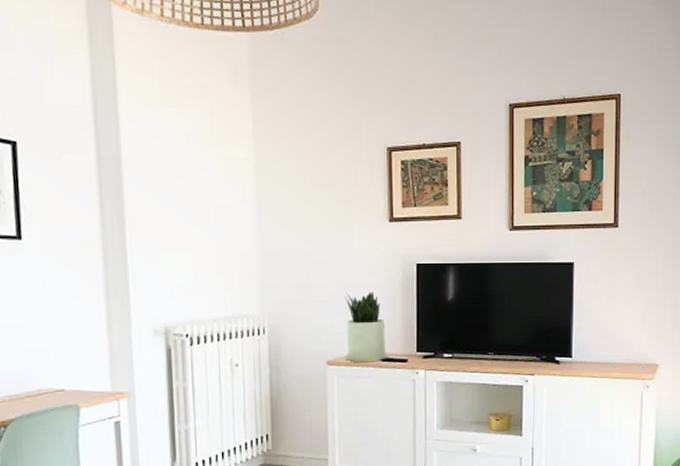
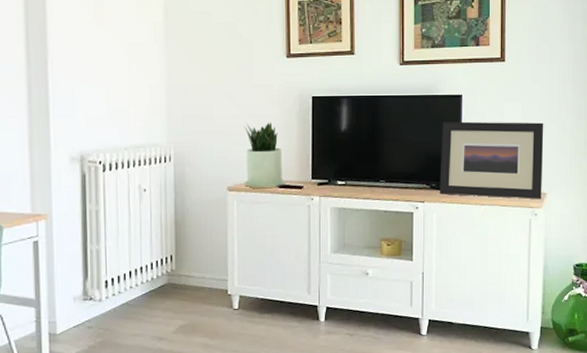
picture frame: none [550,290,657,371] -> present [439,121,544,200]

